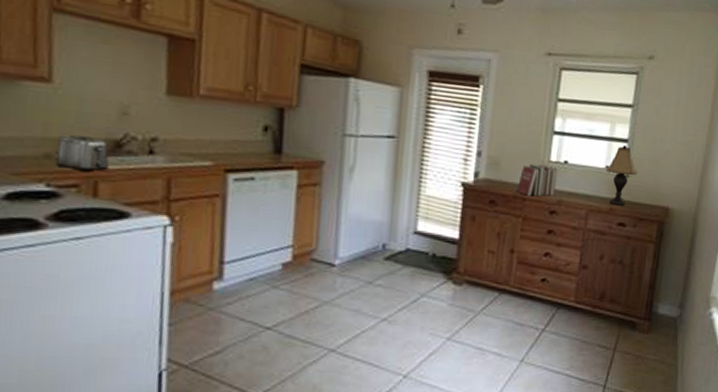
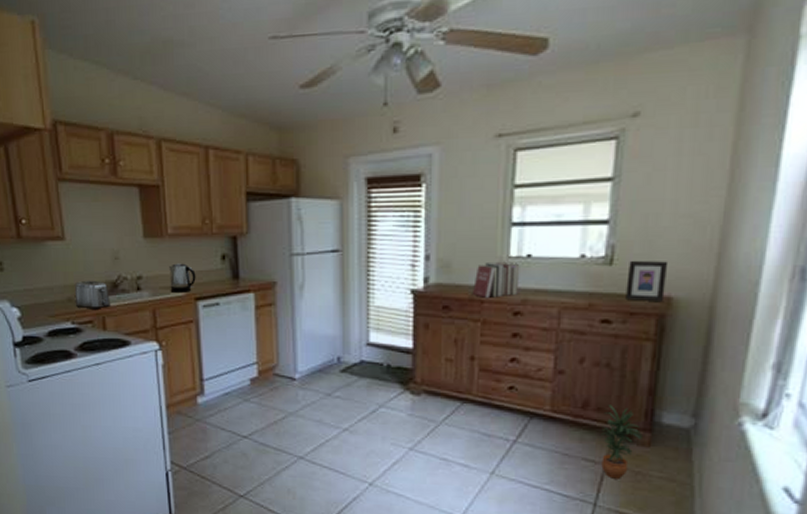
kettle: none [193,128,230,164] -> present [169,263,196,294]
lamp: present [605,145,637,207] -> none [580,227,624,301]
potted plant: none [611,297,643,363] -> present [601,404,643,479]
picture frame: none [637,176,668,212] -> present [625,261,669,303]

